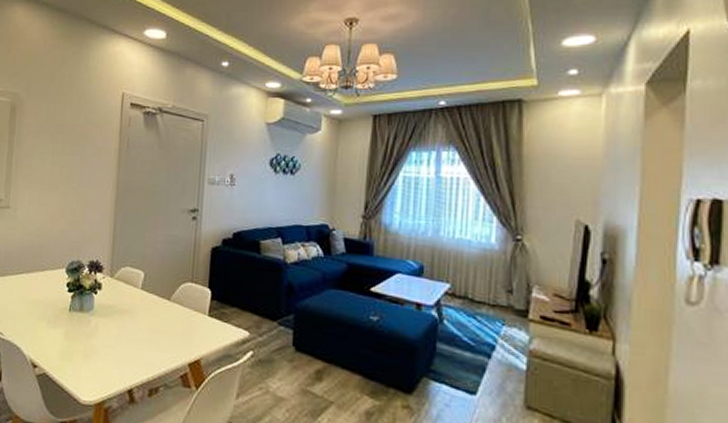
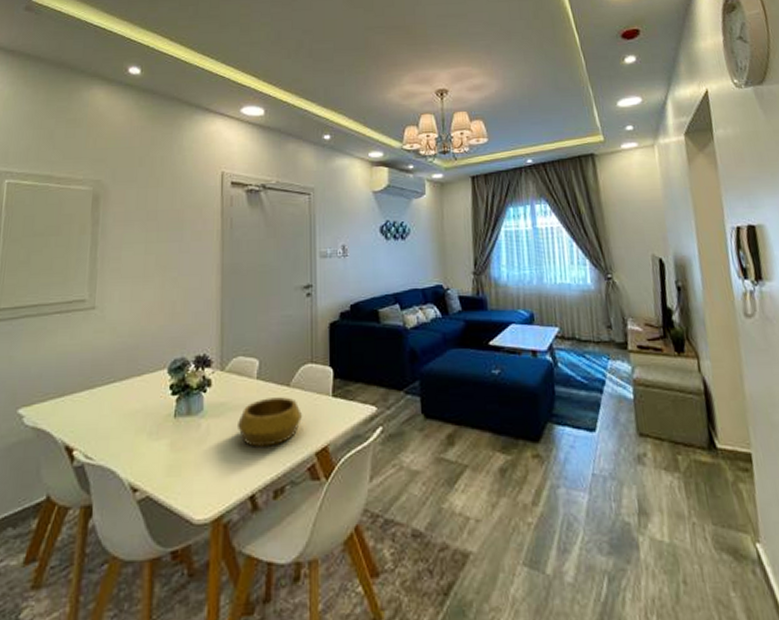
decorative bowl: none [122,307,180,351] -> present [238,397,303,447]

